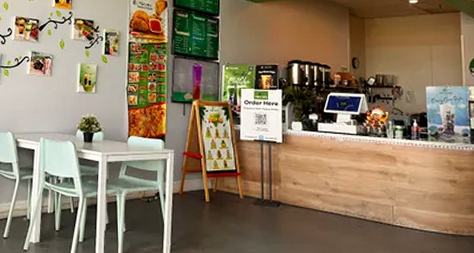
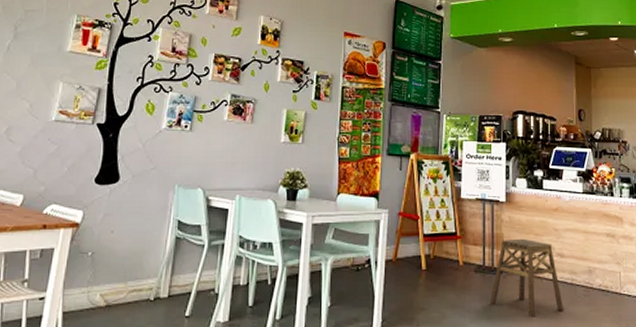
stool: none [268,175,338,244] -> present [489,238,563,317]

